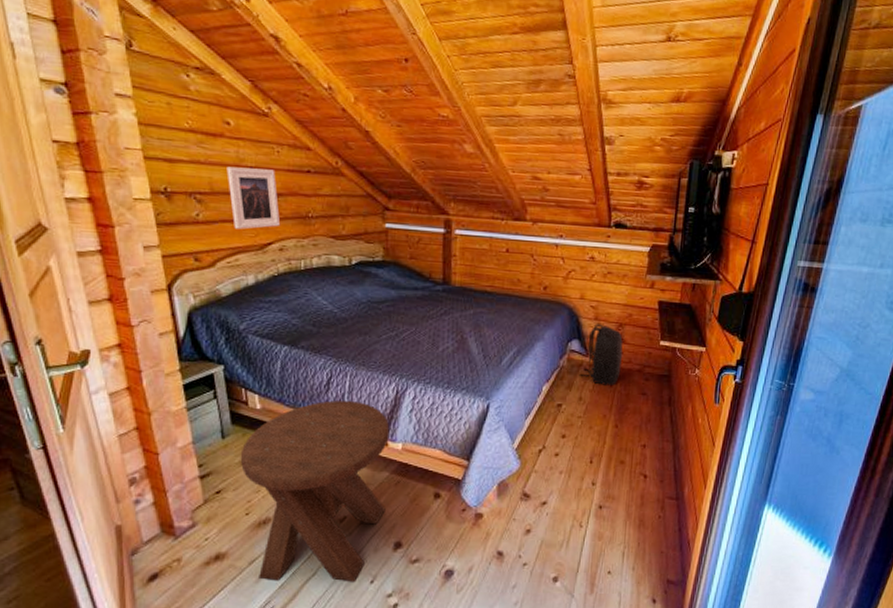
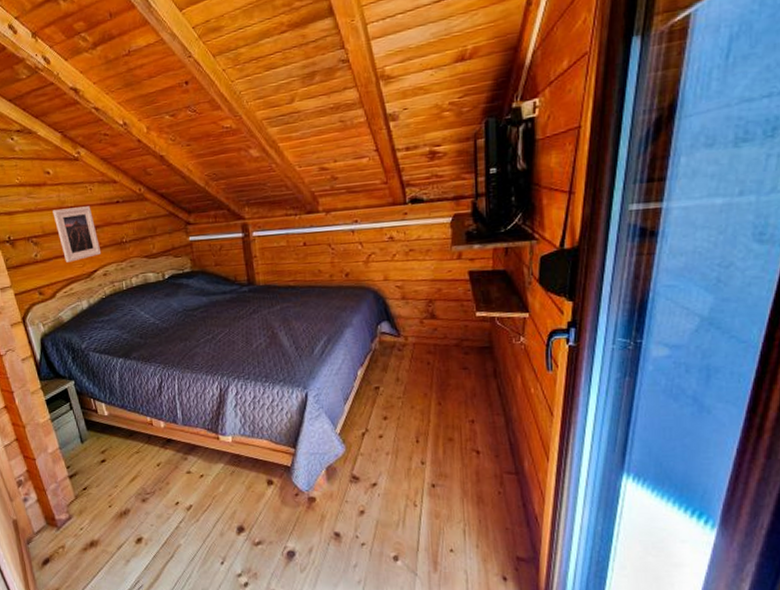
music stool: present [240,400,390,582] -> none [97,401,225,564]
backpack: present [579,324,623,386] -> none [393,303,437,364]

